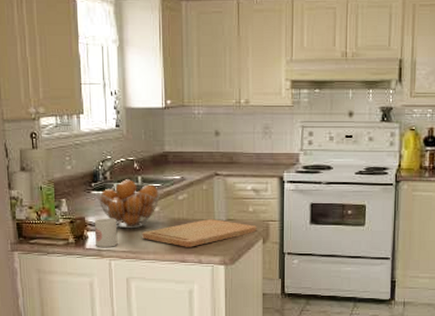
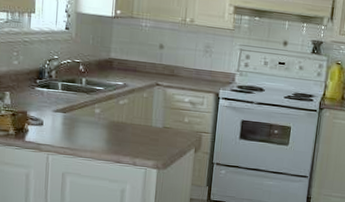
mug: present [94,218,118,247] -> none [35,114,58,142]
fruit basket: present [96,179,160,229] -> none [41,80,102,127]
cutting board: present [142,219,257,247] -> none [81,125,190,150]

